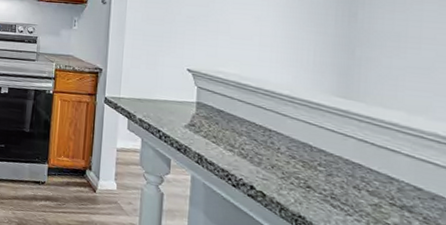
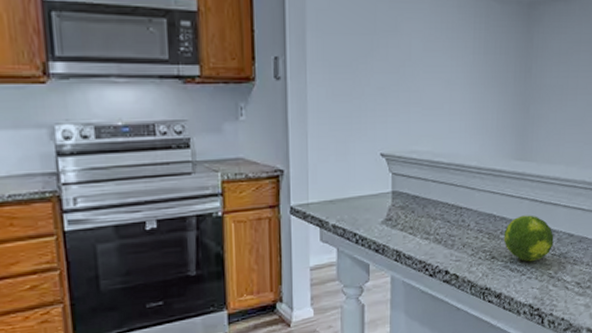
fruit: none [322,153,393,205] -> present [503,215,554,262]

